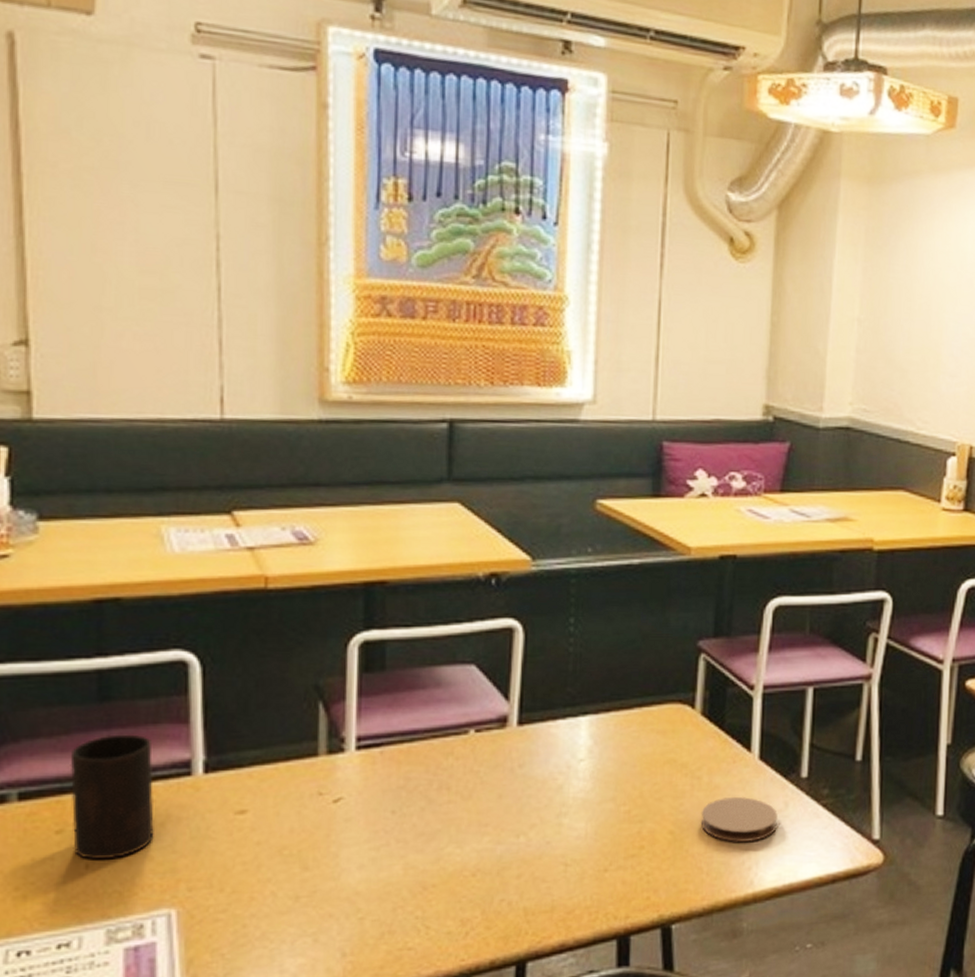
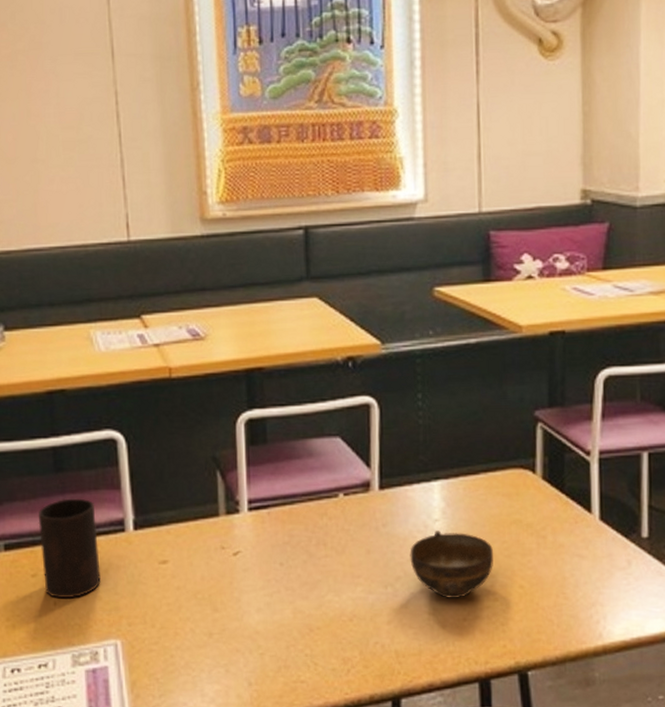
cup: none [548,770,643,847] -> present [409,529,493,598]
coaster: present [700,797,778,843] -> none [548,555,622,598]

